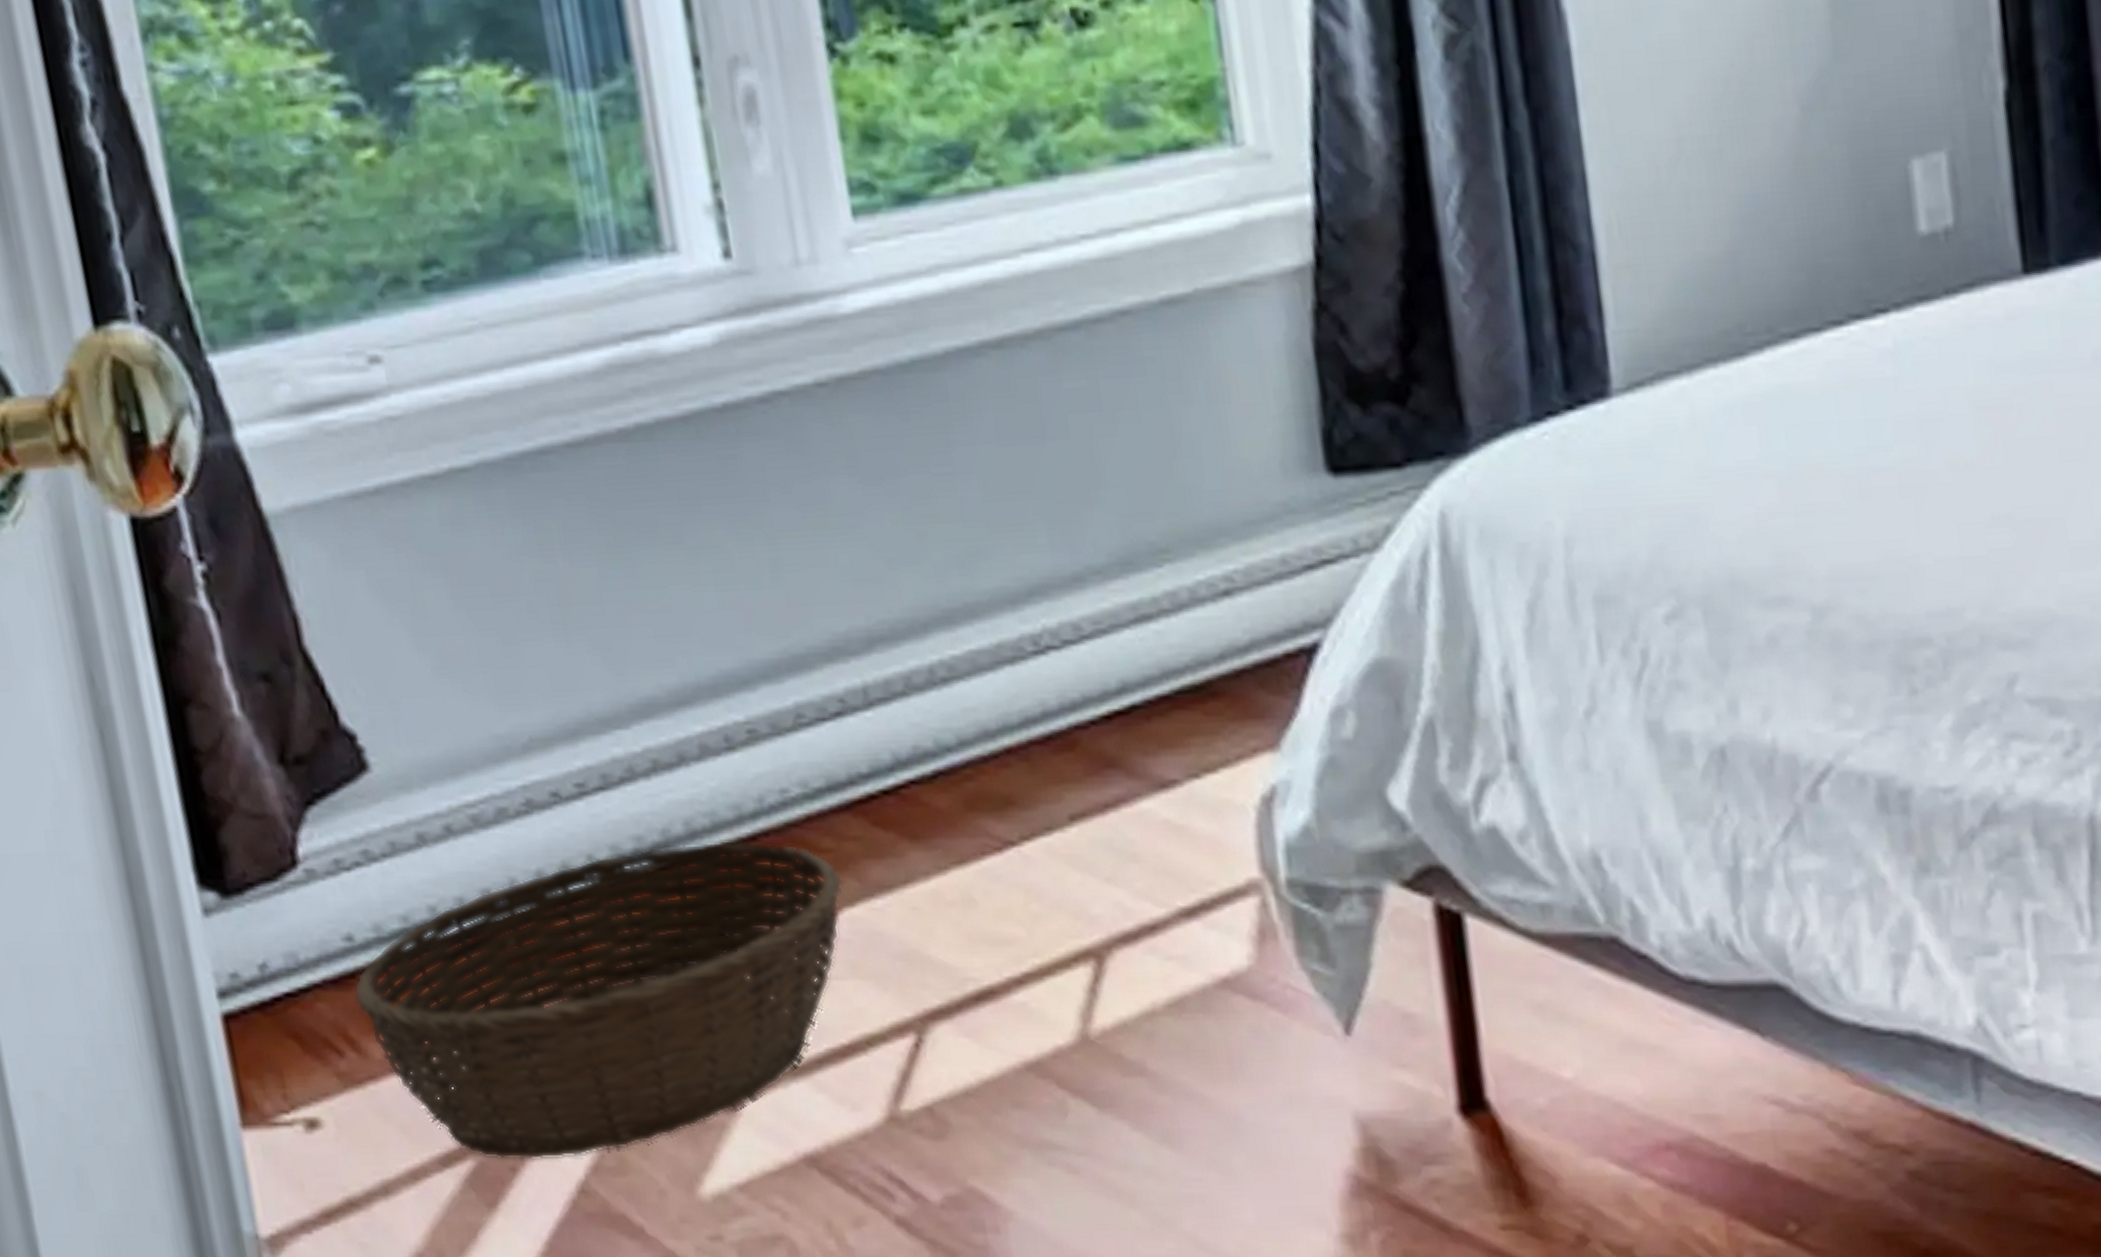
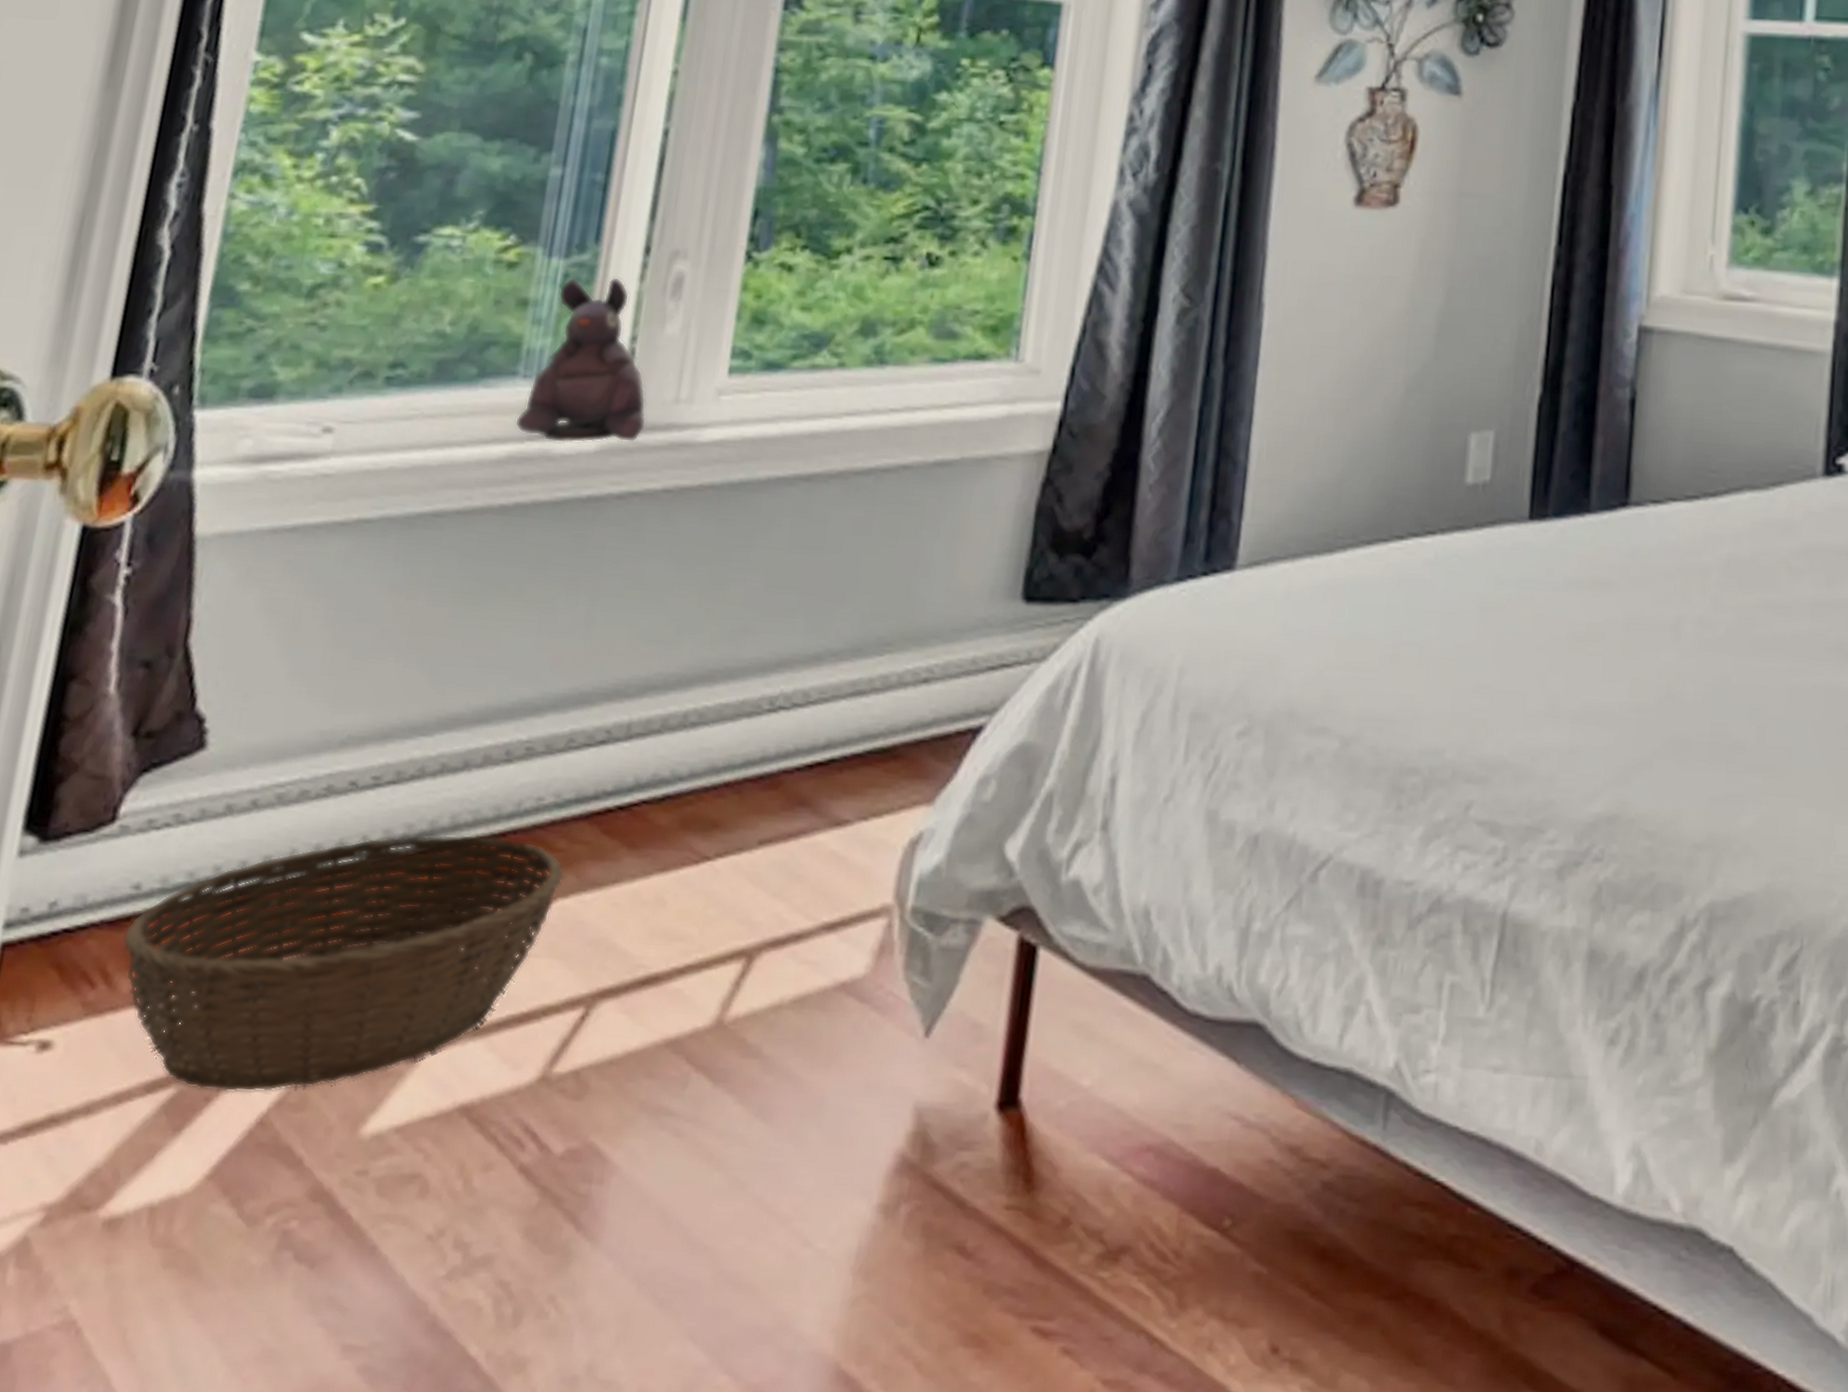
plush toy: none [600,105,768,339] -> present [514,277,647,443]

